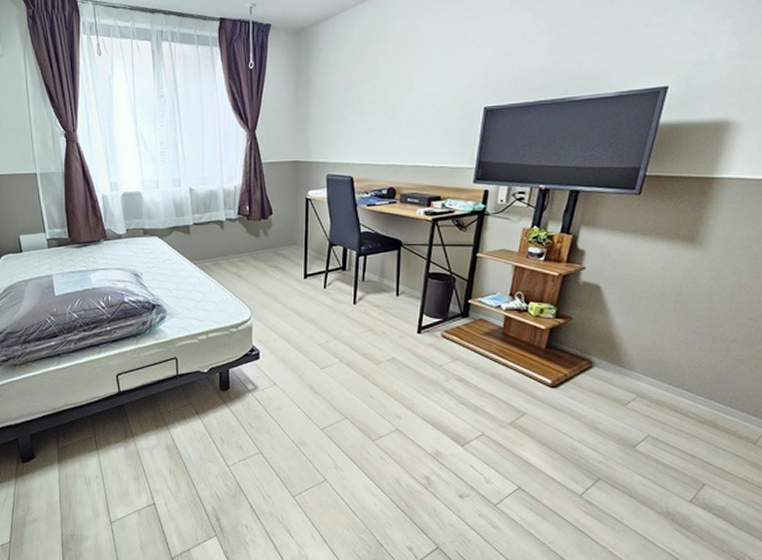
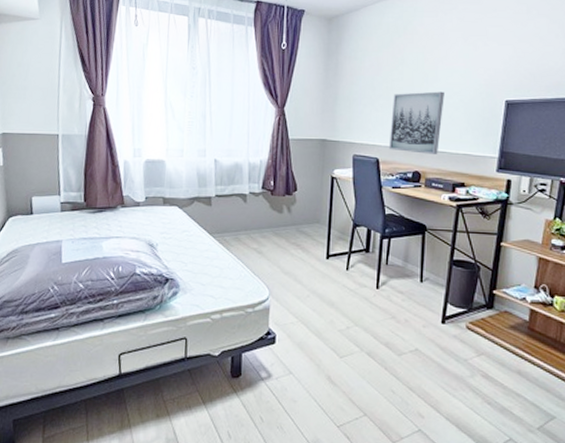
wall art: none [362,102,420,169] -> present [389,91,444,154]

